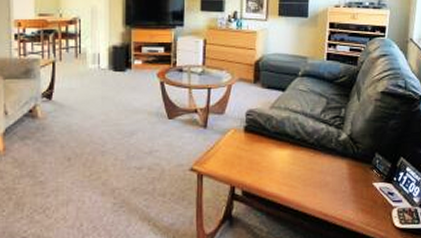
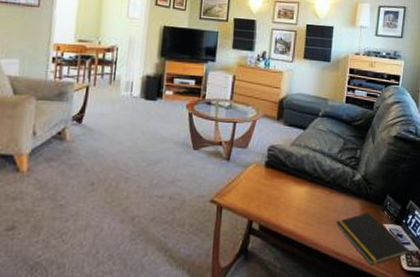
notepad: none [322,172,403,225] -> present [335,212,410,266]

